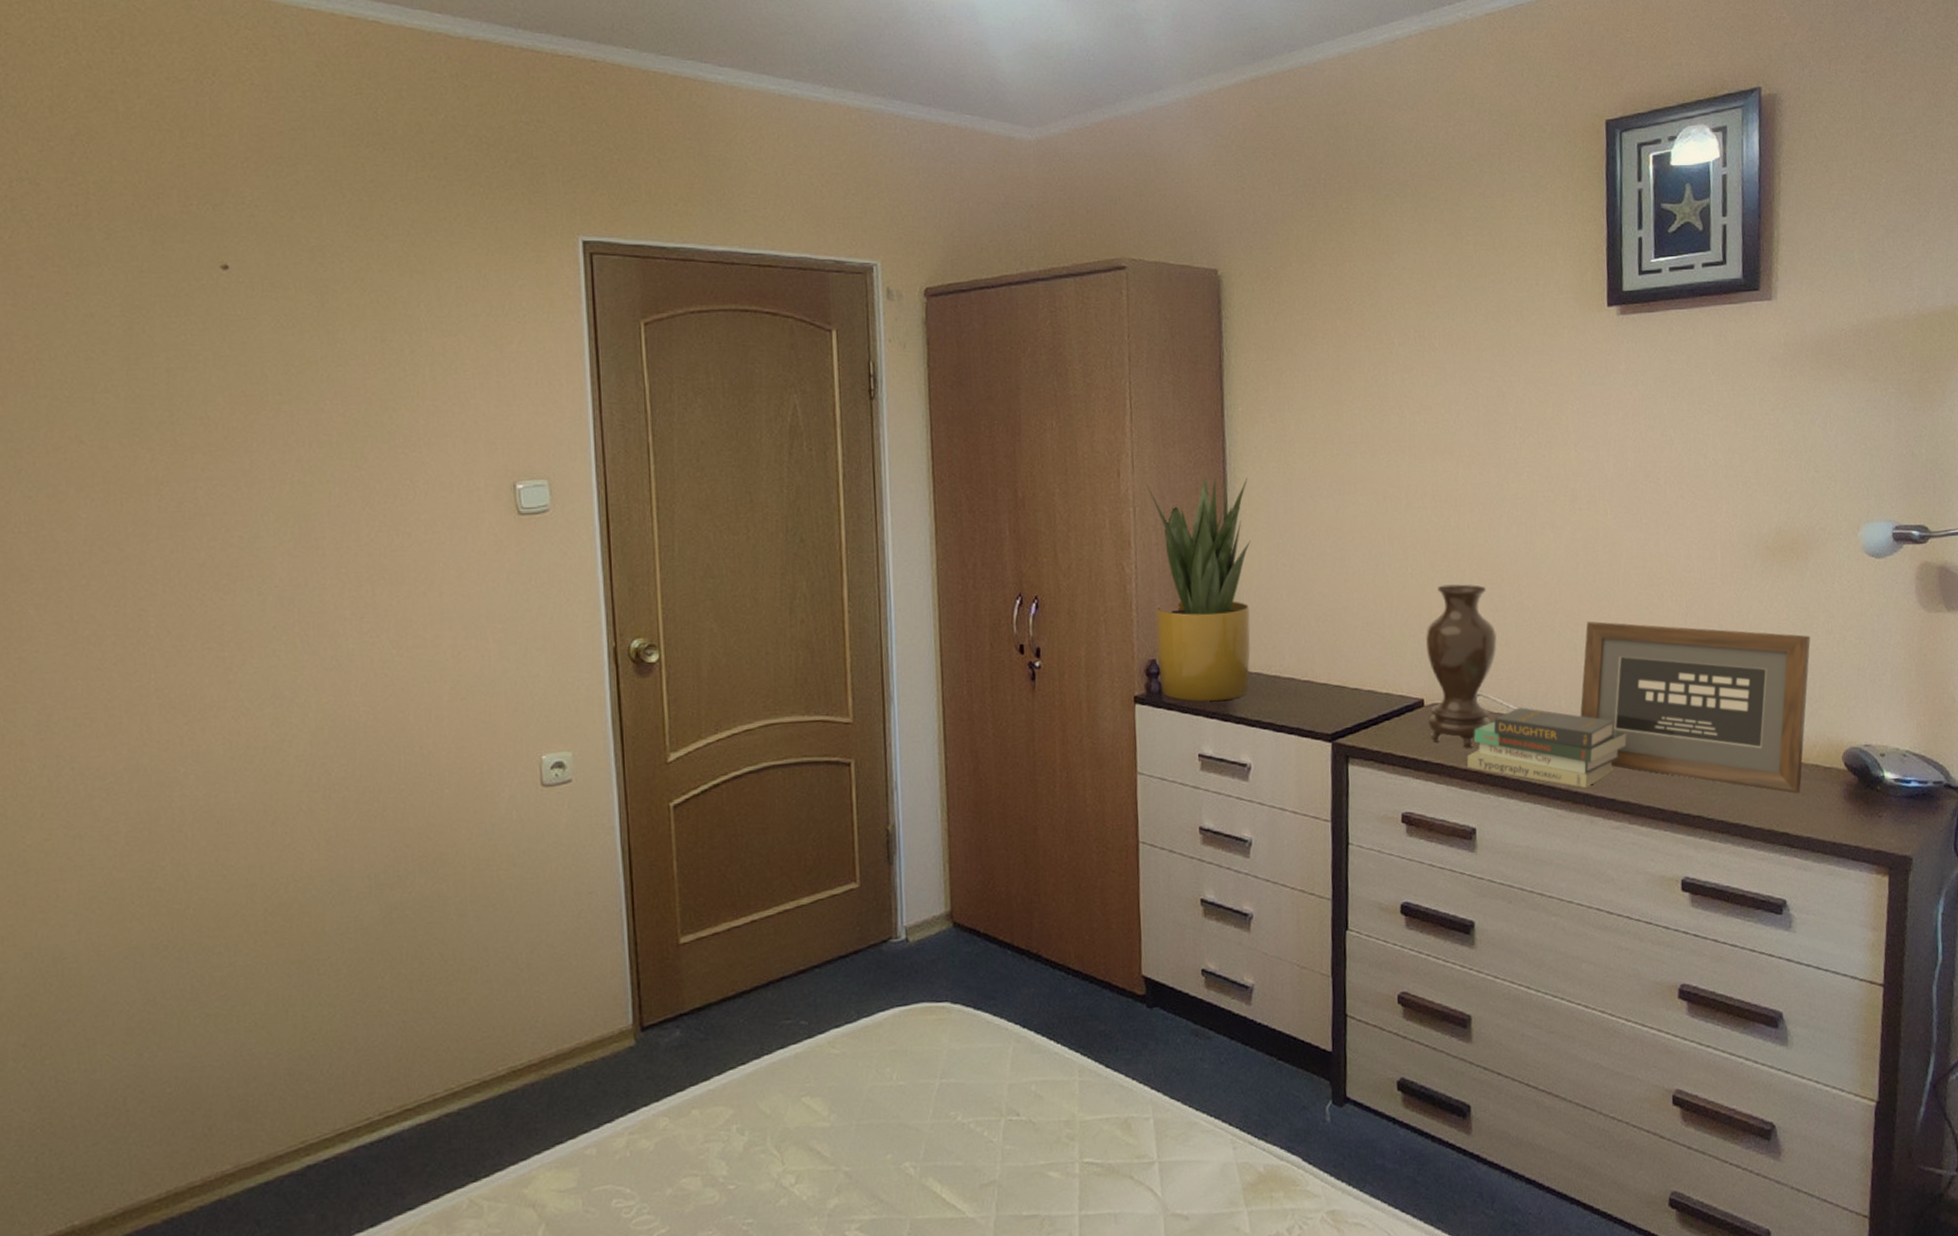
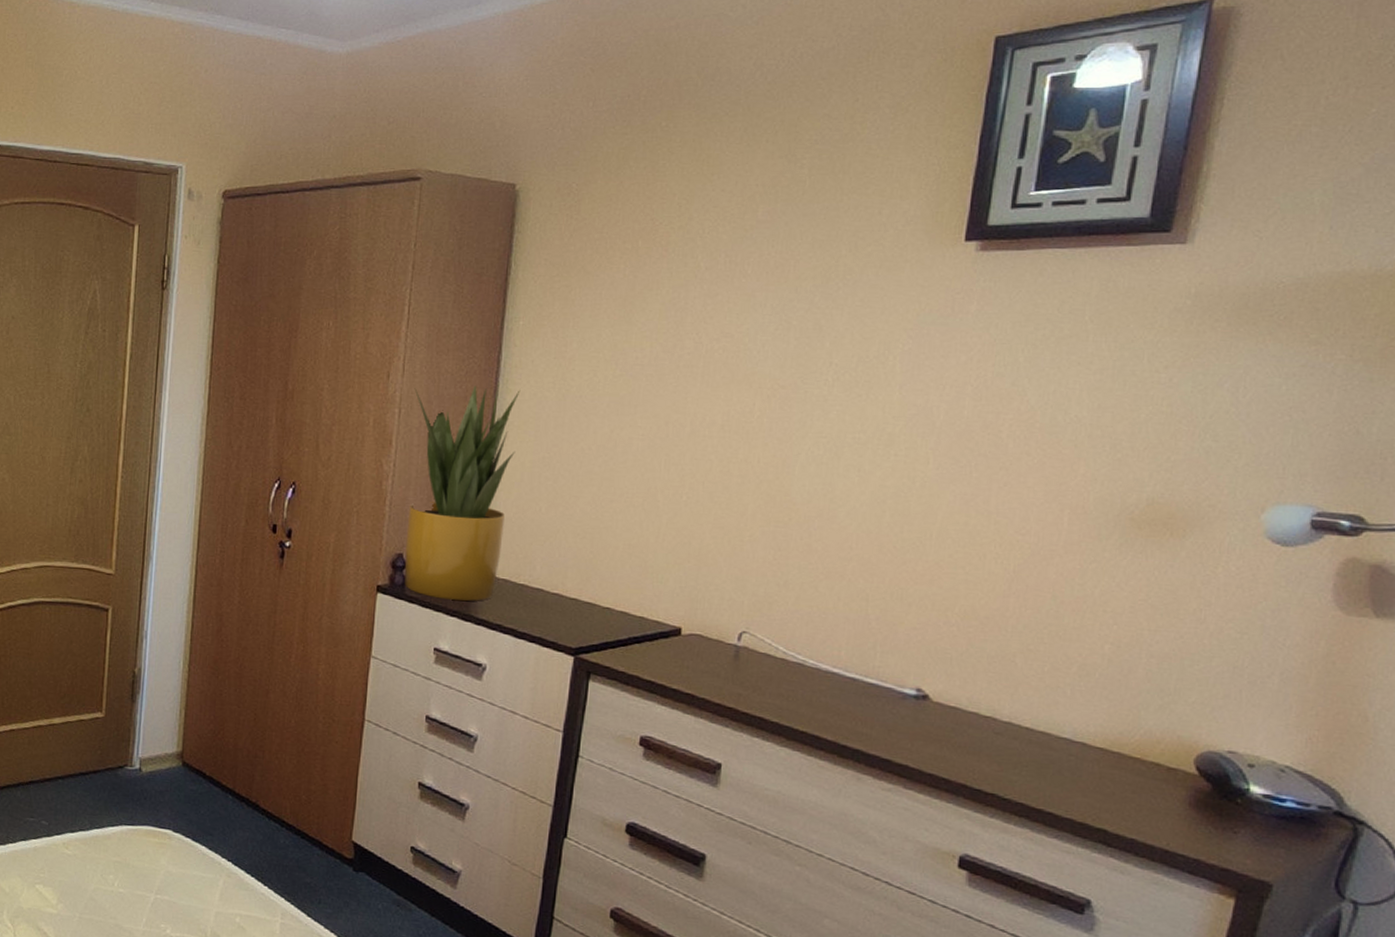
vase: present [1425,584,1497,748] -> none [683,517,775,683]
books: present [1466,707,1627,789] -> none [720,651,915,744]
picture frame: present [1580,621,1811,793] -> none [862,572,1173,790]

